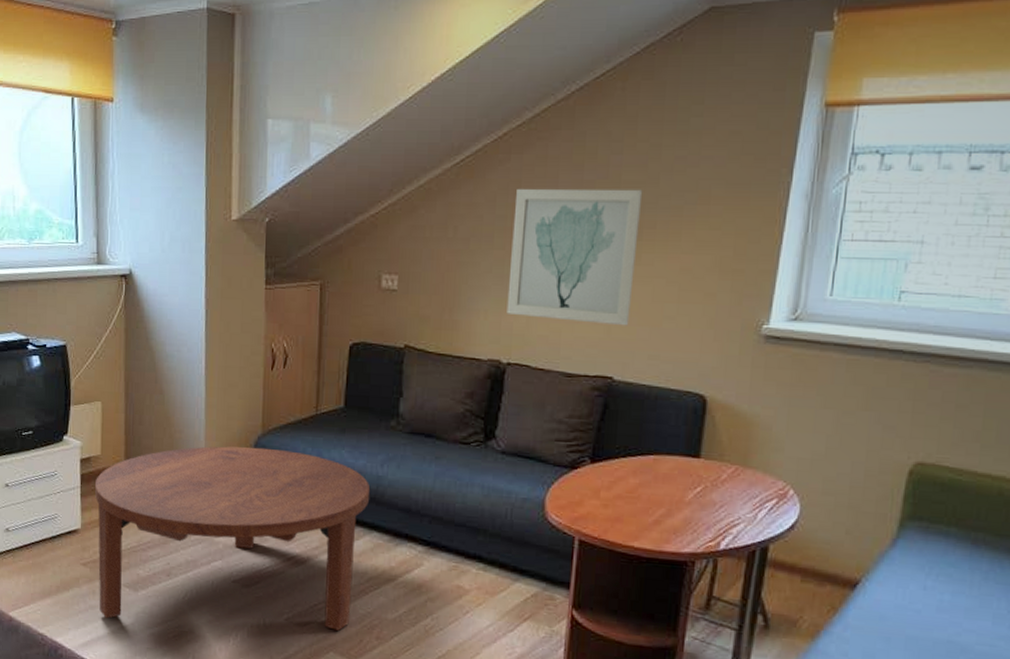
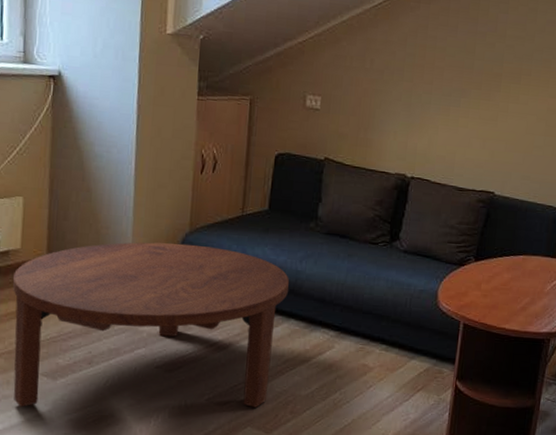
wall art: present [506,188,643,326] -> none [412,33,522,152]

